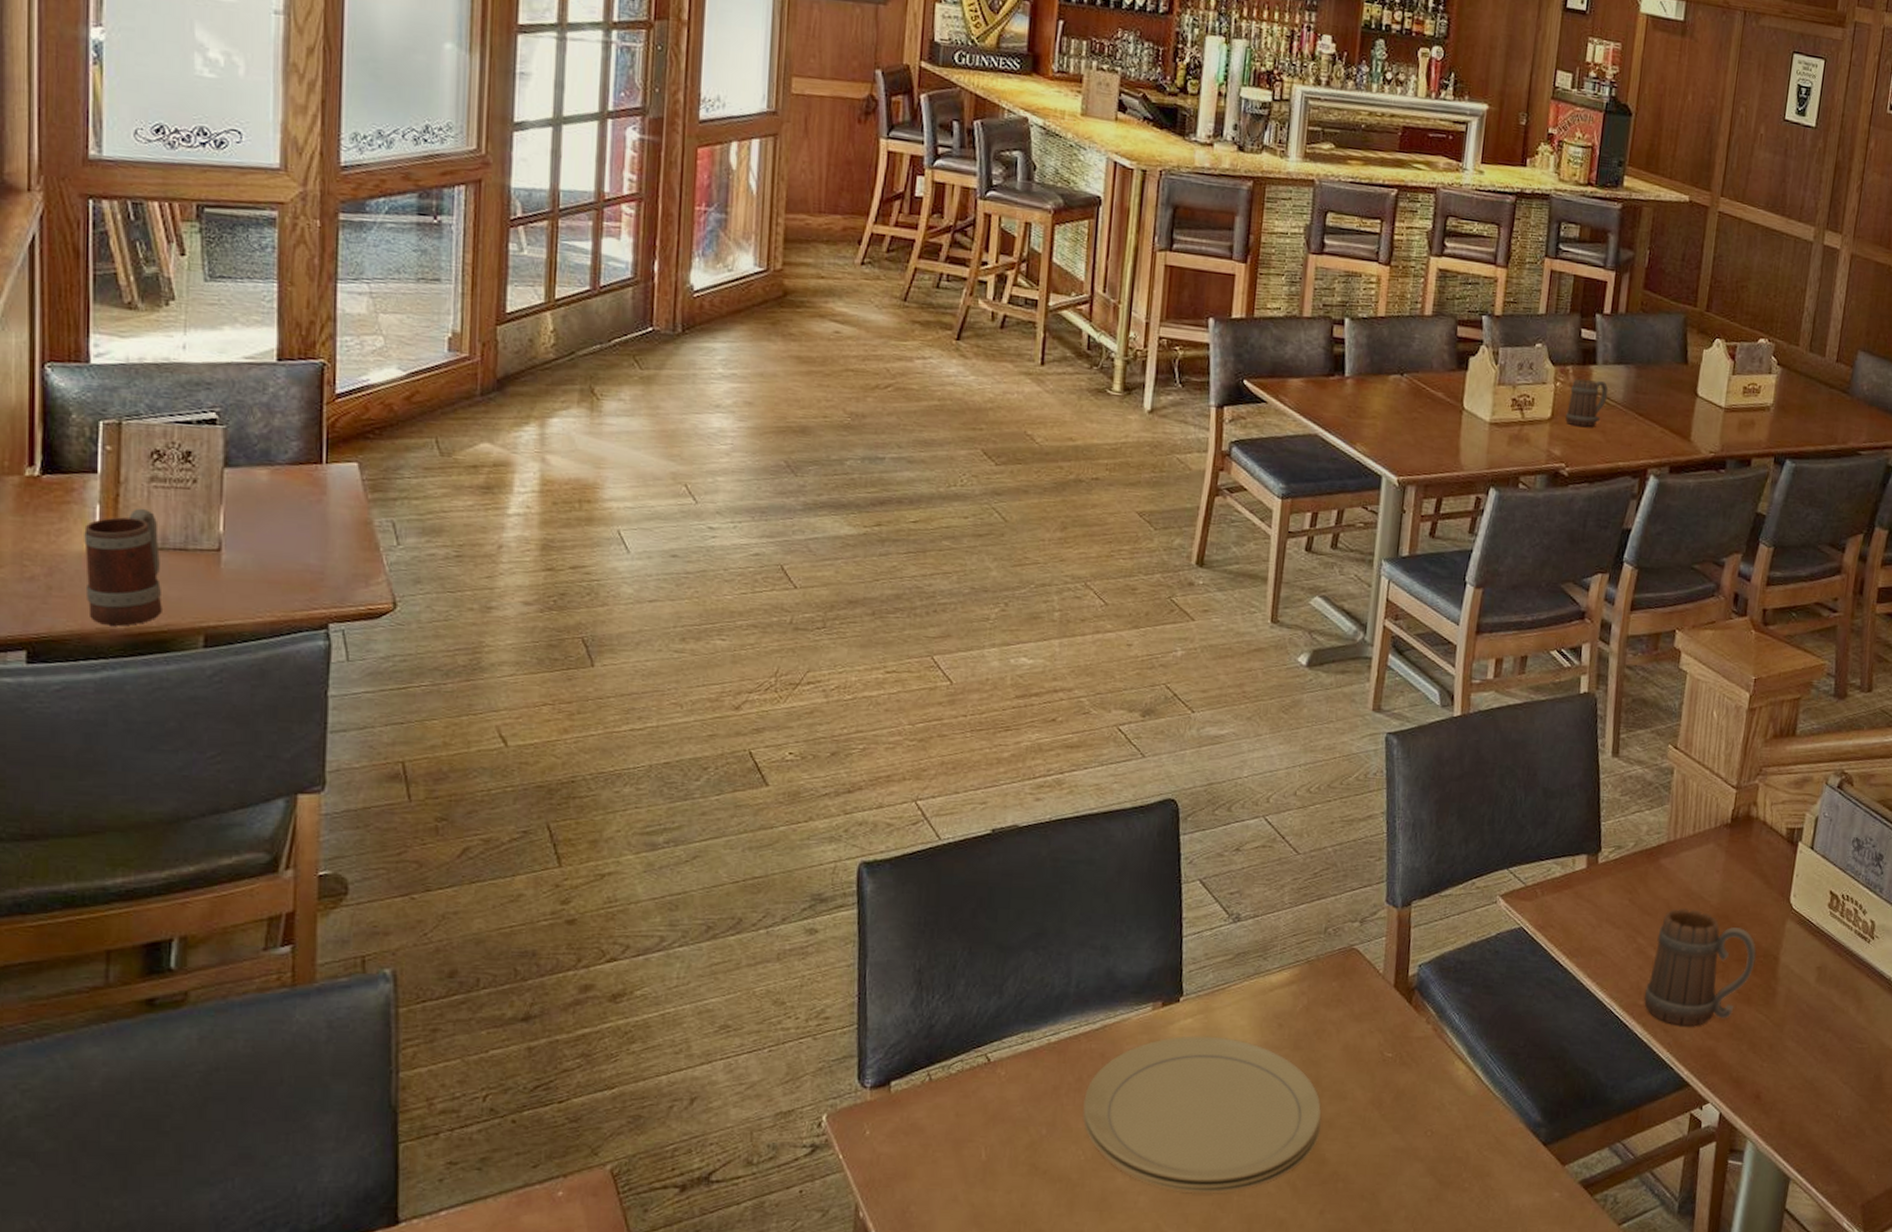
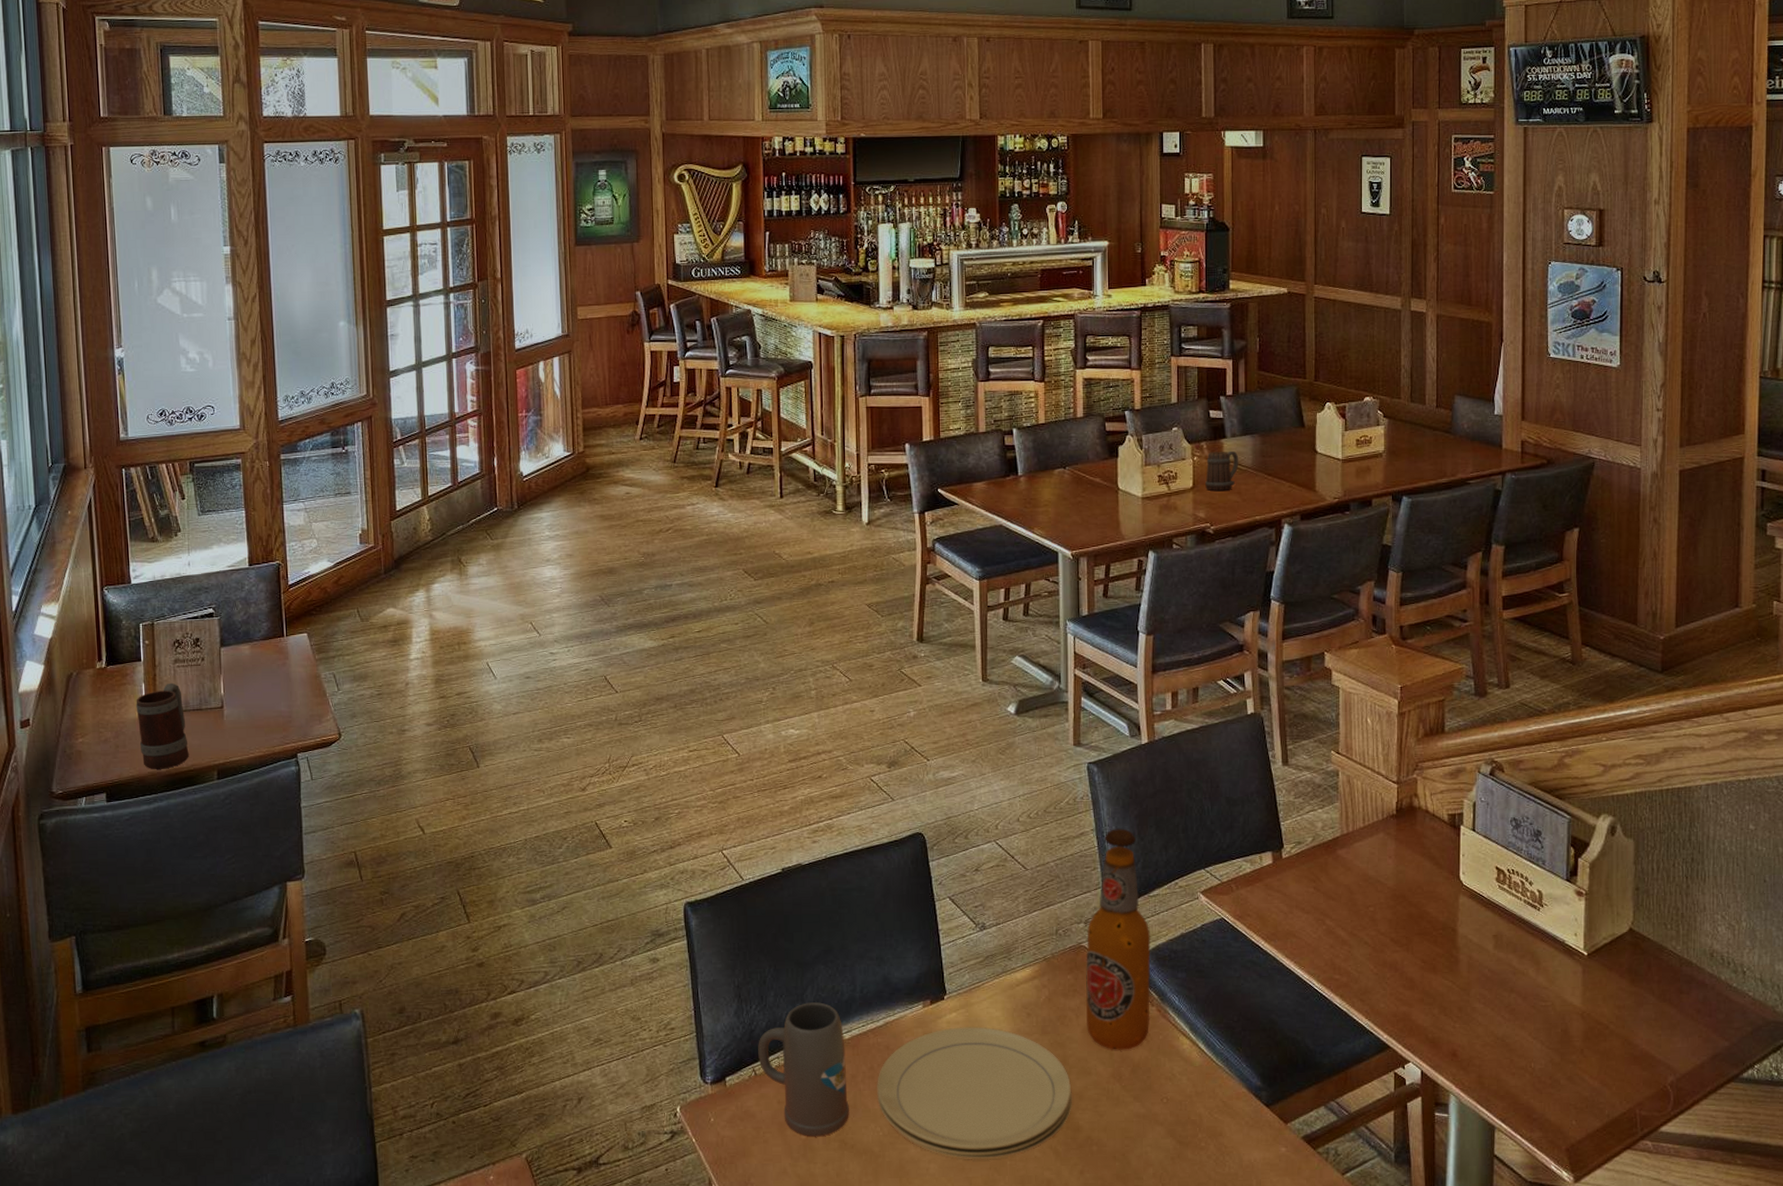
beer mug: none [936,995,1050,1158] -> present [758,1002,849,1136]
beer bottle: none [1347,813,1436,1073] -> present [1085,828,1151,1050]
beer mug: present [1643,908,1757,1027] -> none [1338,892,1436,995]

